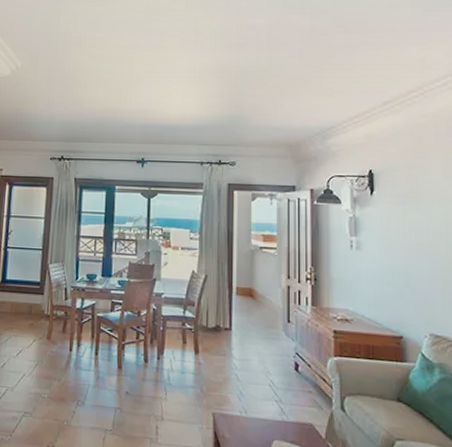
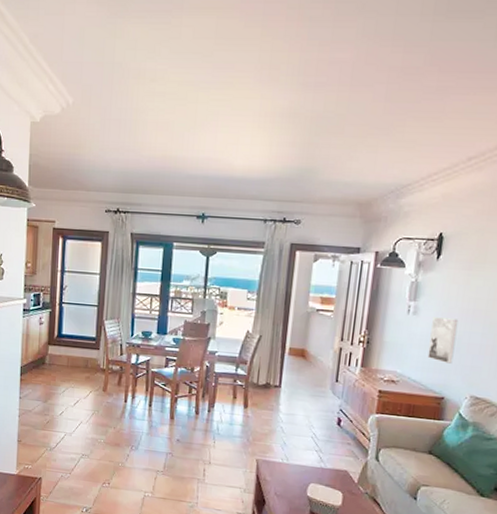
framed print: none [377,252,405,300] -> present [427,317,459,364]

